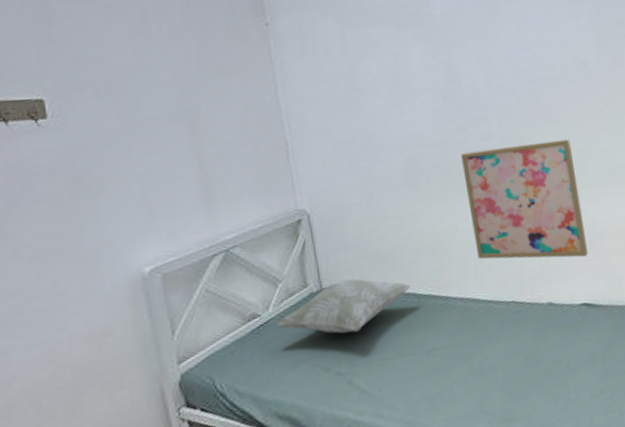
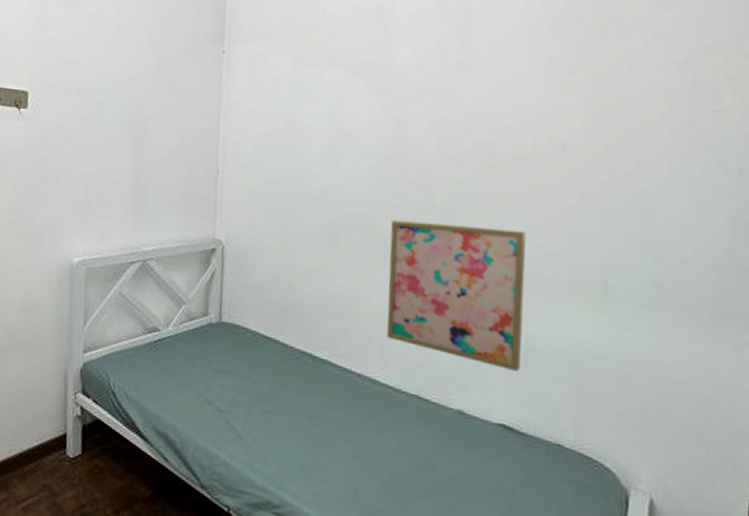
decorative pillow: present [276,278,411,334] -> none [172,319,309,375]

